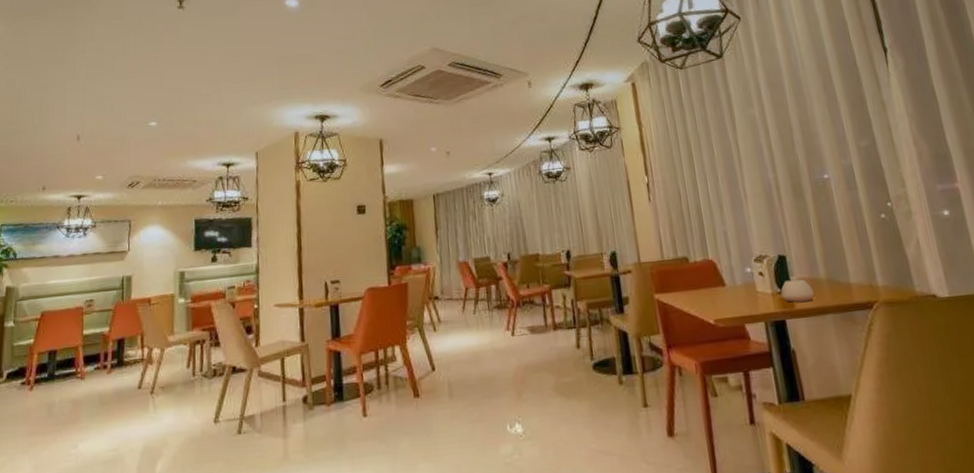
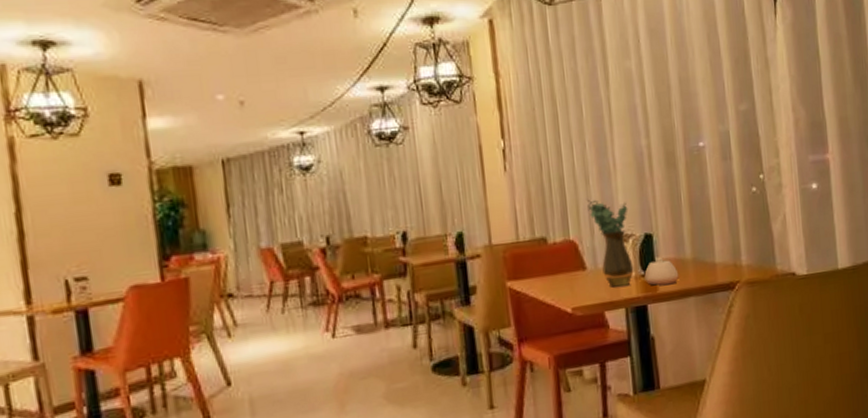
vase: none [722,224,771,303] -> present [587,199,634,288]

